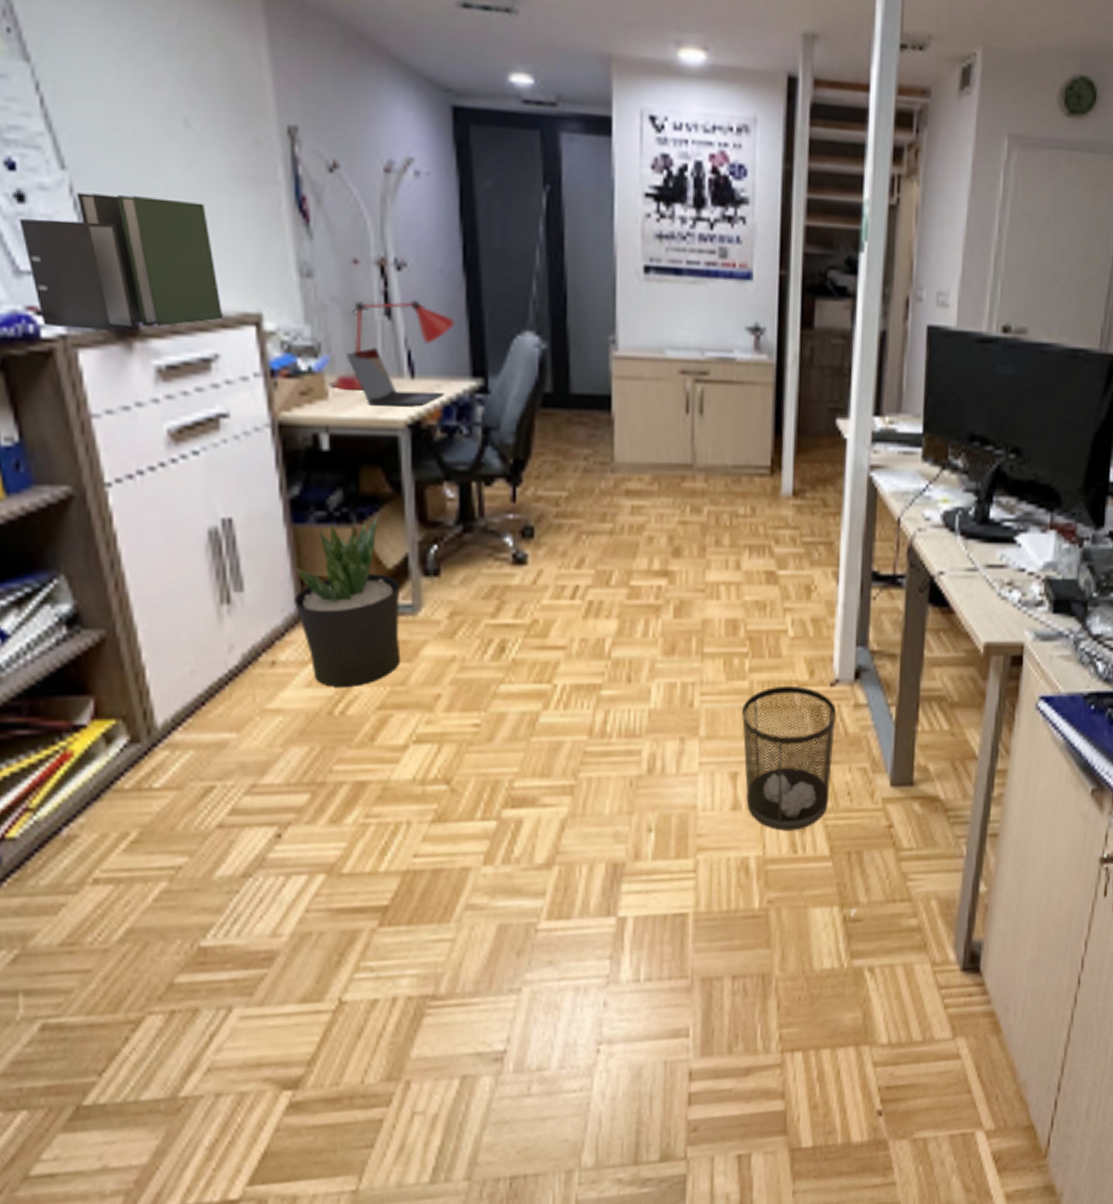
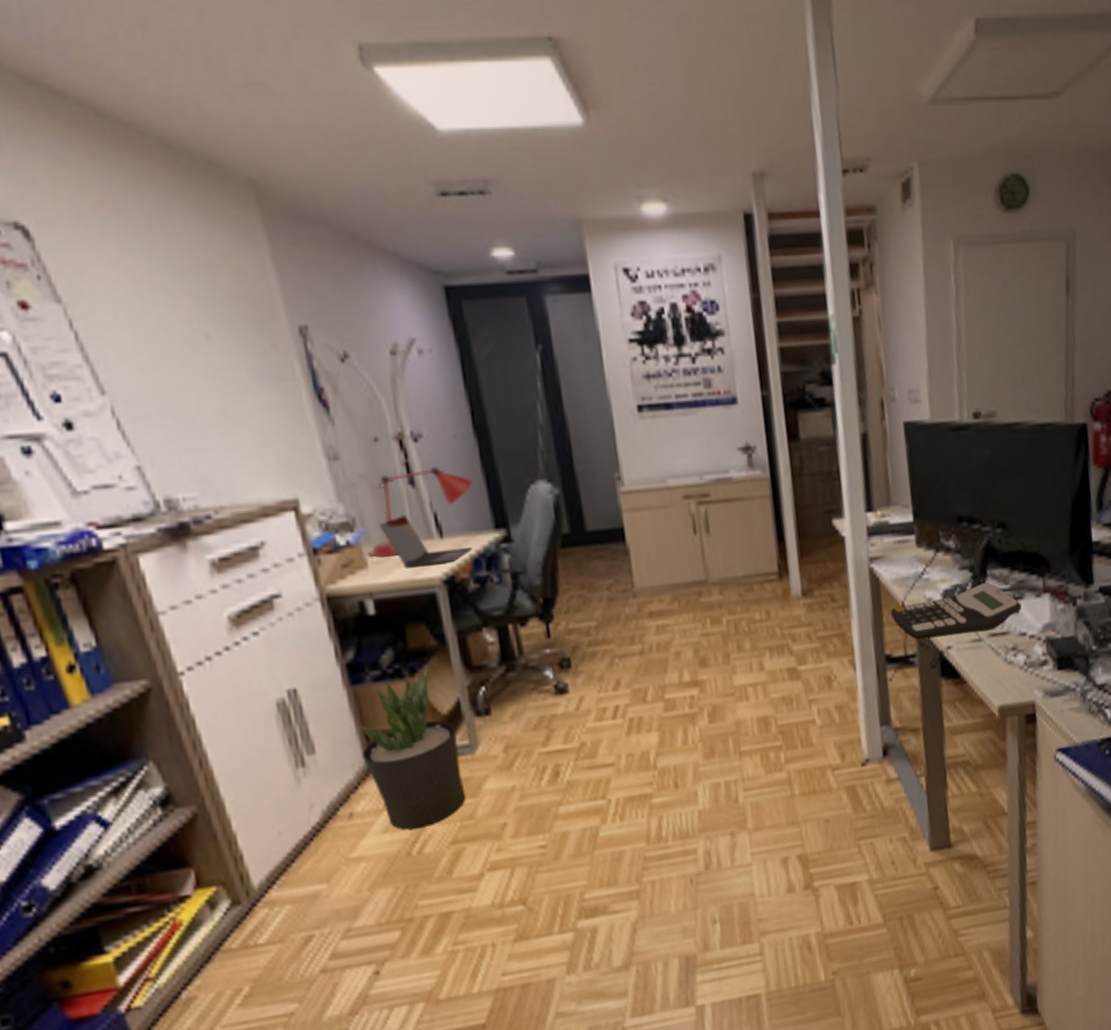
binder: present [19,219,137,332] -> none [70,437,188,538]
binder: present [76,192,224,328] -> none [118,407,265,526]
waste bin: present [741,685,837,831] -> none [783,770,876,906]
calculator: none [884,510,1025,561] -> present [890,582,1022,640]

